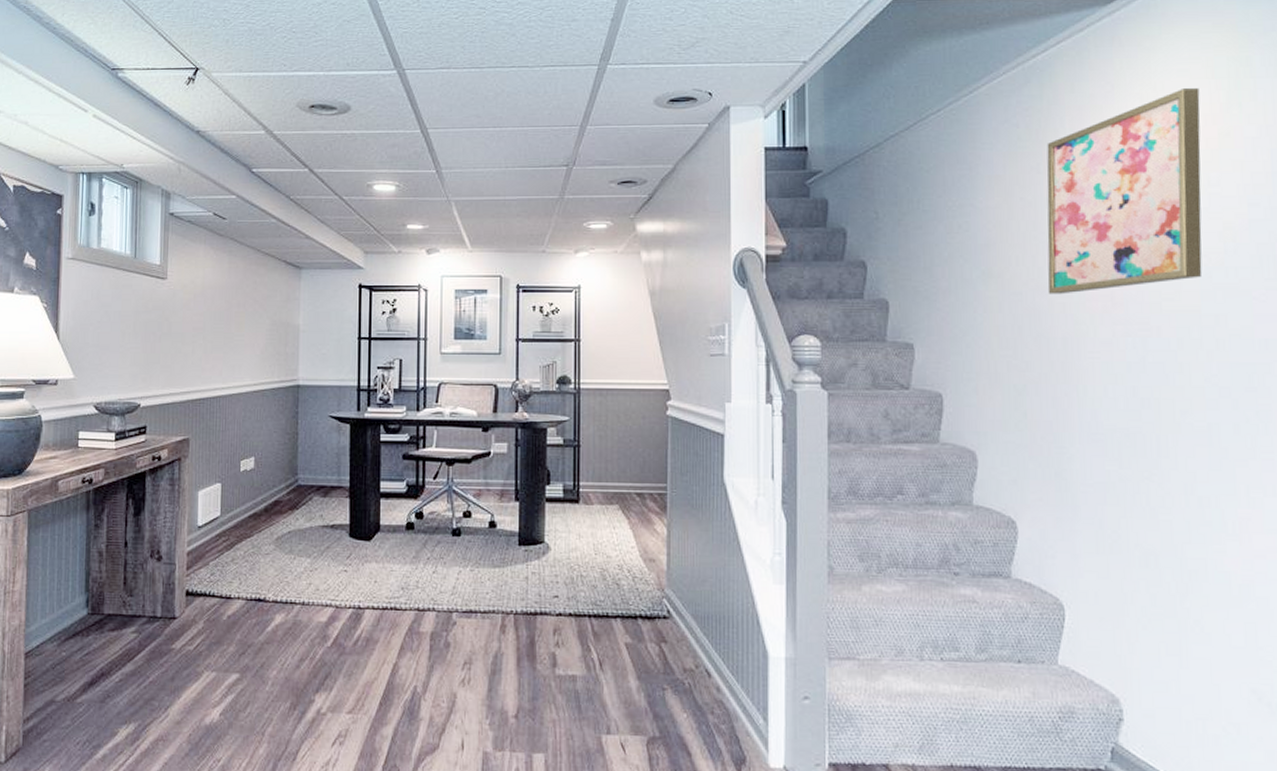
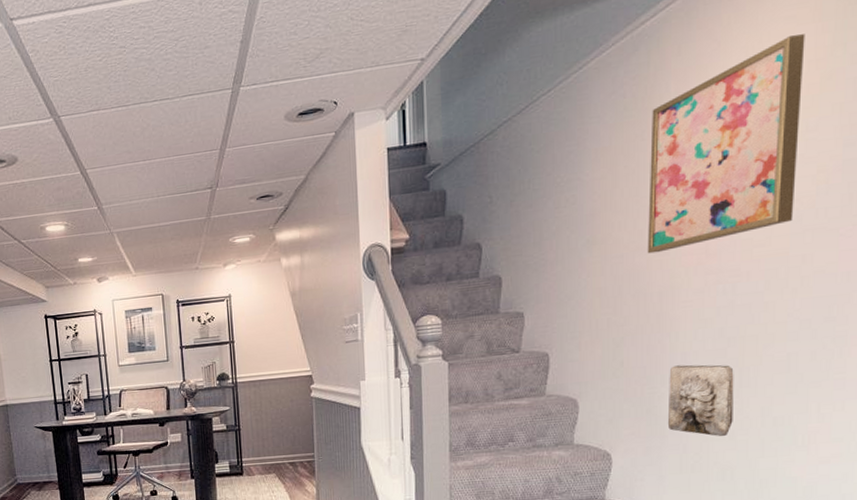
wall relief: none [1078,424,1153,514] -> present [667,364,734,437]

